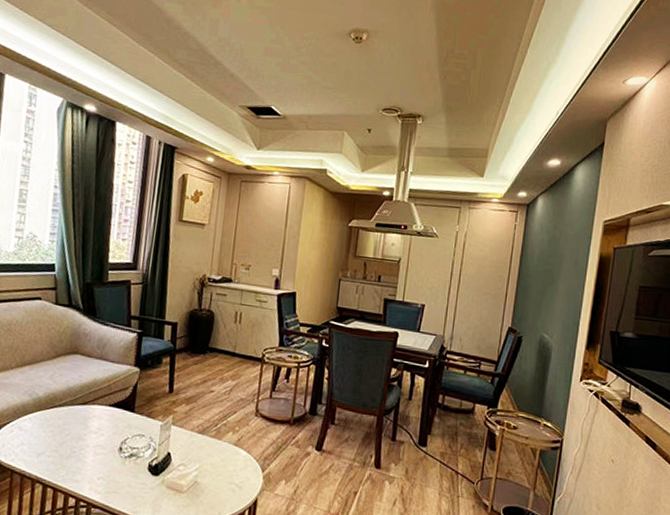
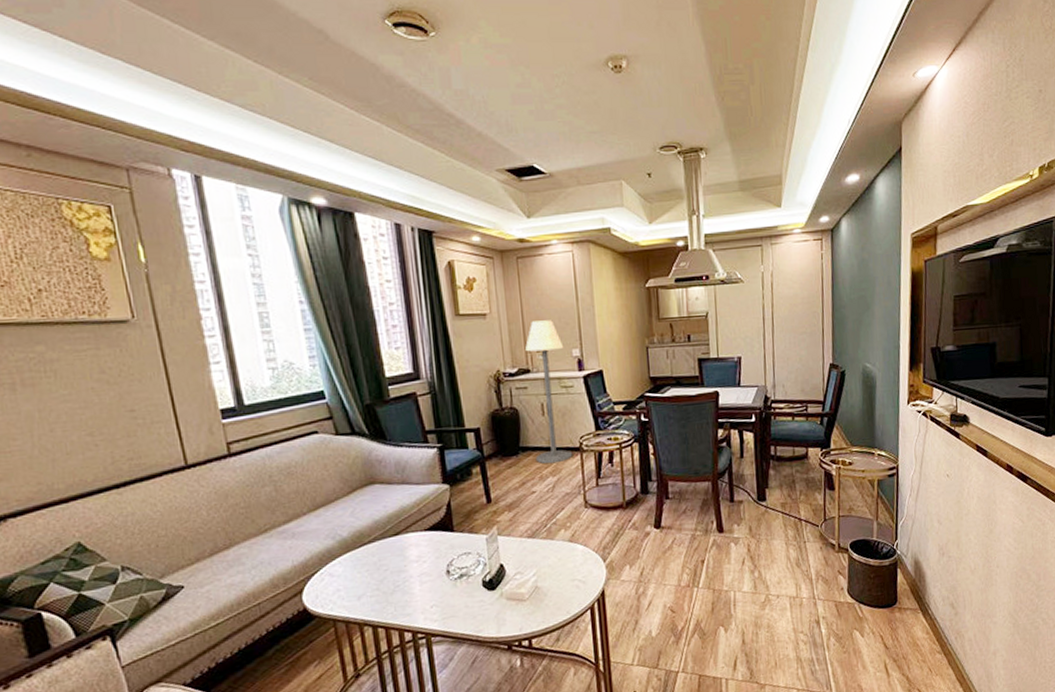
floor lamp: none [220,238,266,369] -> present [525,320,573,464]

